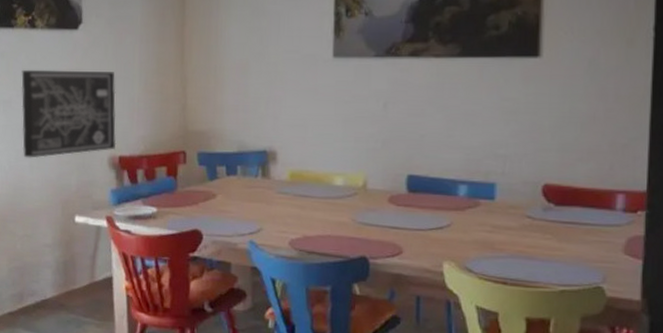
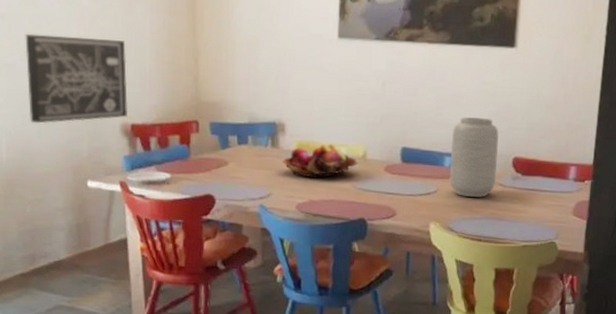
fruit basket: none [274,172,358,210] -> present [282,143,358,178]
vase: none [465,139,525,232] -> present [449,117,500,197]

